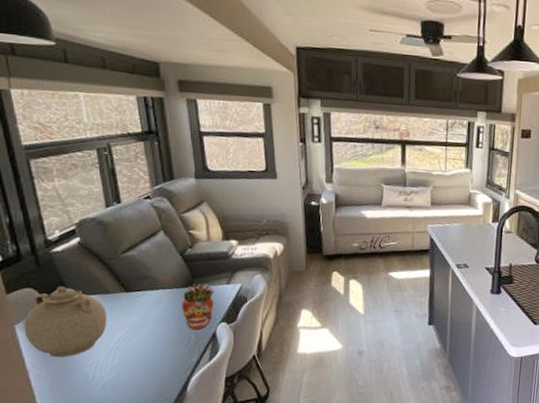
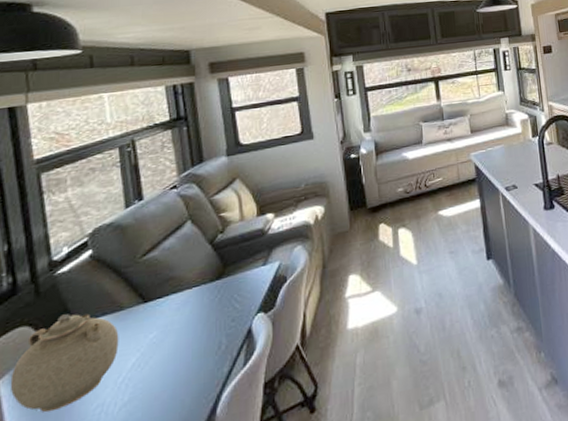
succulent planter: present [182,283,214,330] -> none [211,270,249,331]

